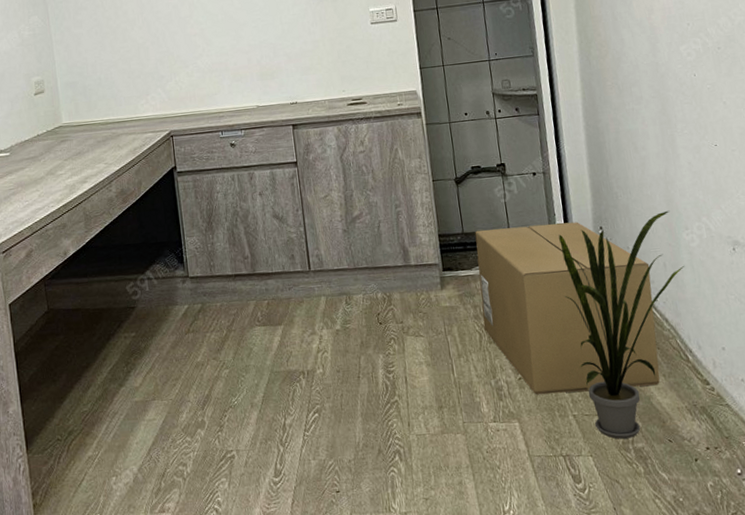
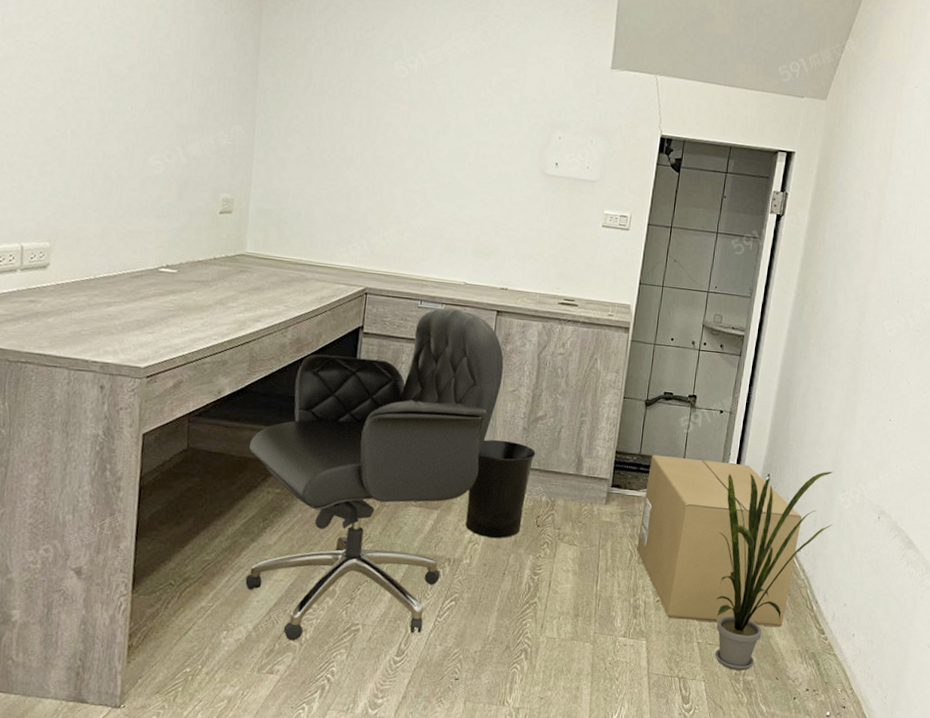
office chair: none [99,131,313,477] -> present [245,308,504,641]
waste bin: none [305,245,364,344] -> present [465,439,536,538]

